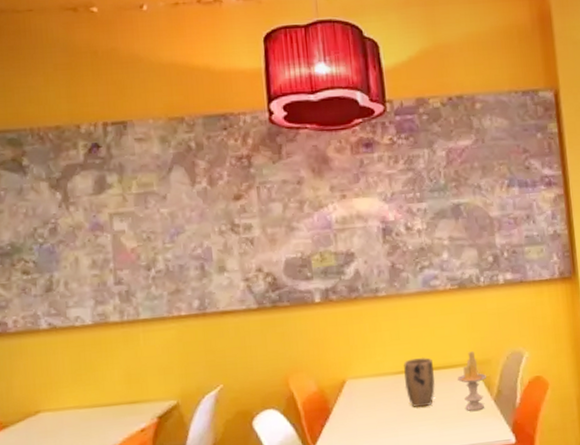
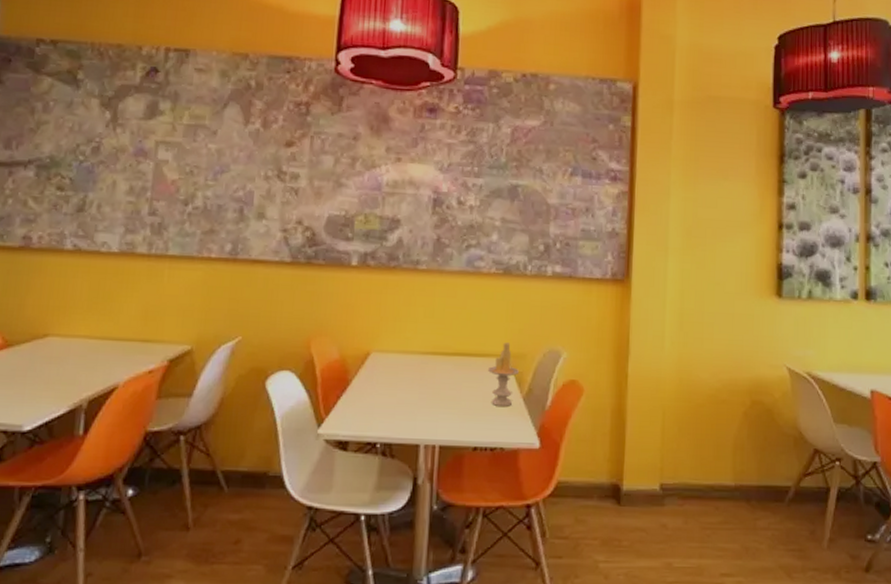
plant pot: present [404,357,436,407] -> none [431,340,465,393]

